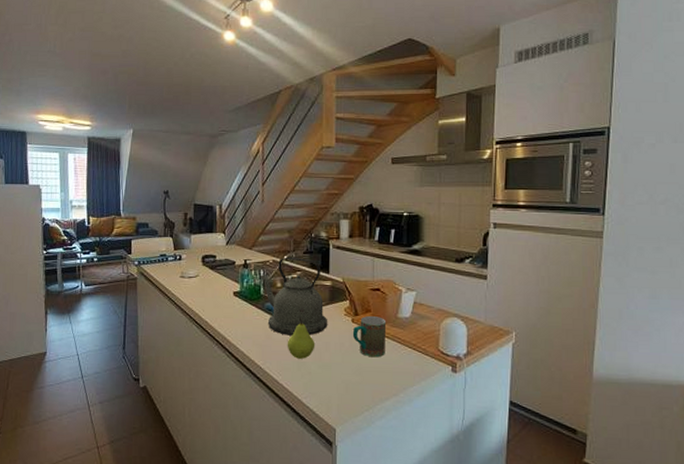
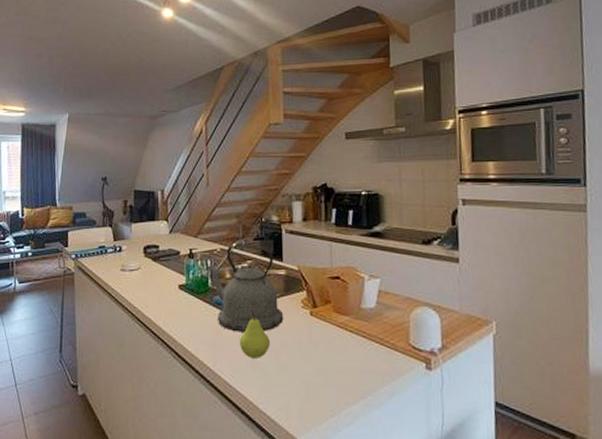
mug: present [352,316,387,358] -> none [311,308,349,355]

